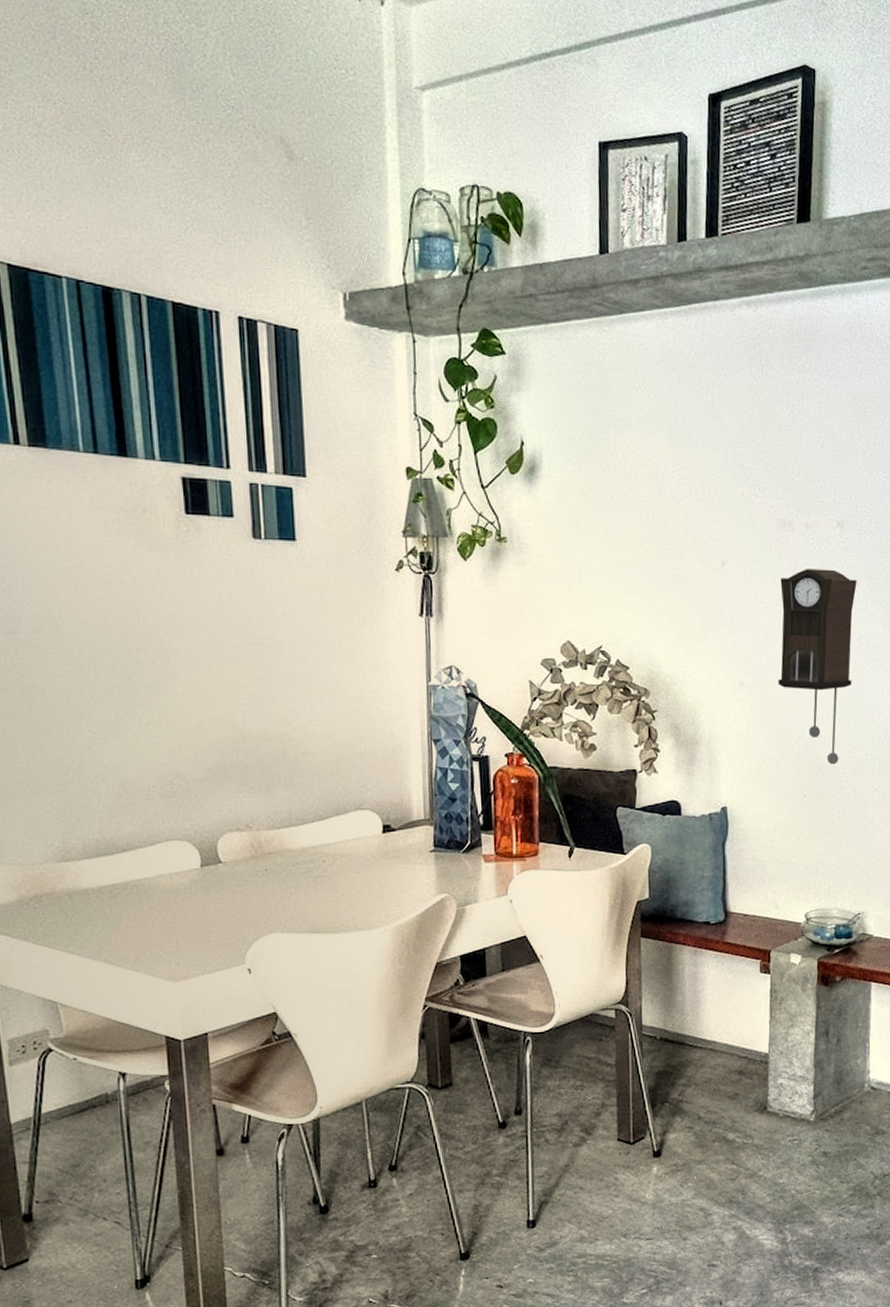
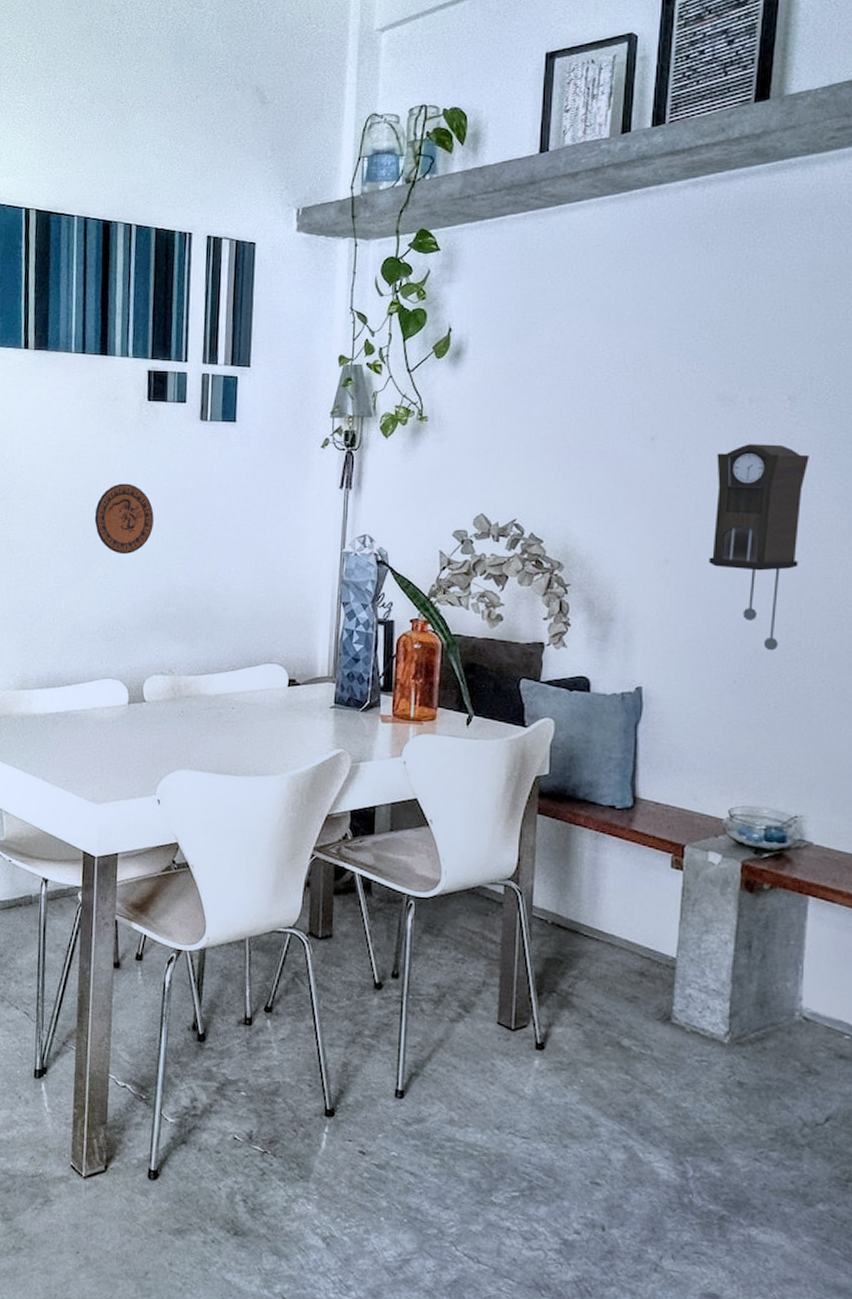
decorative plate: none [133,613,209,696] -> present [94,483,154,555]

